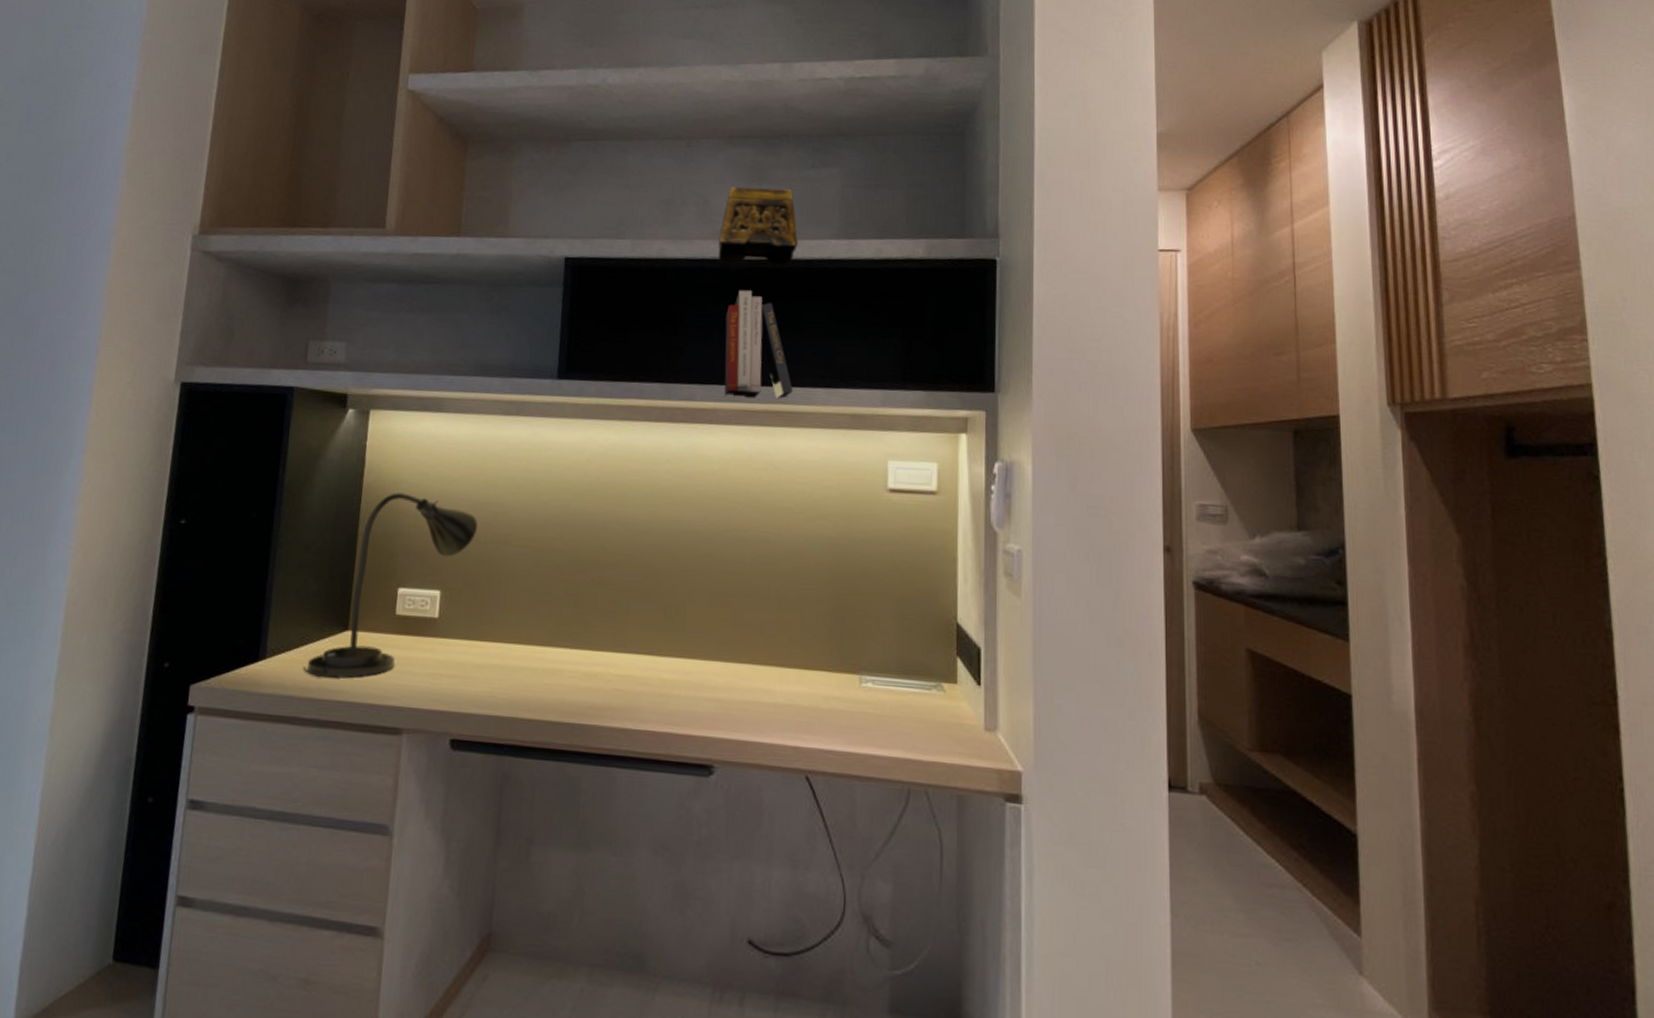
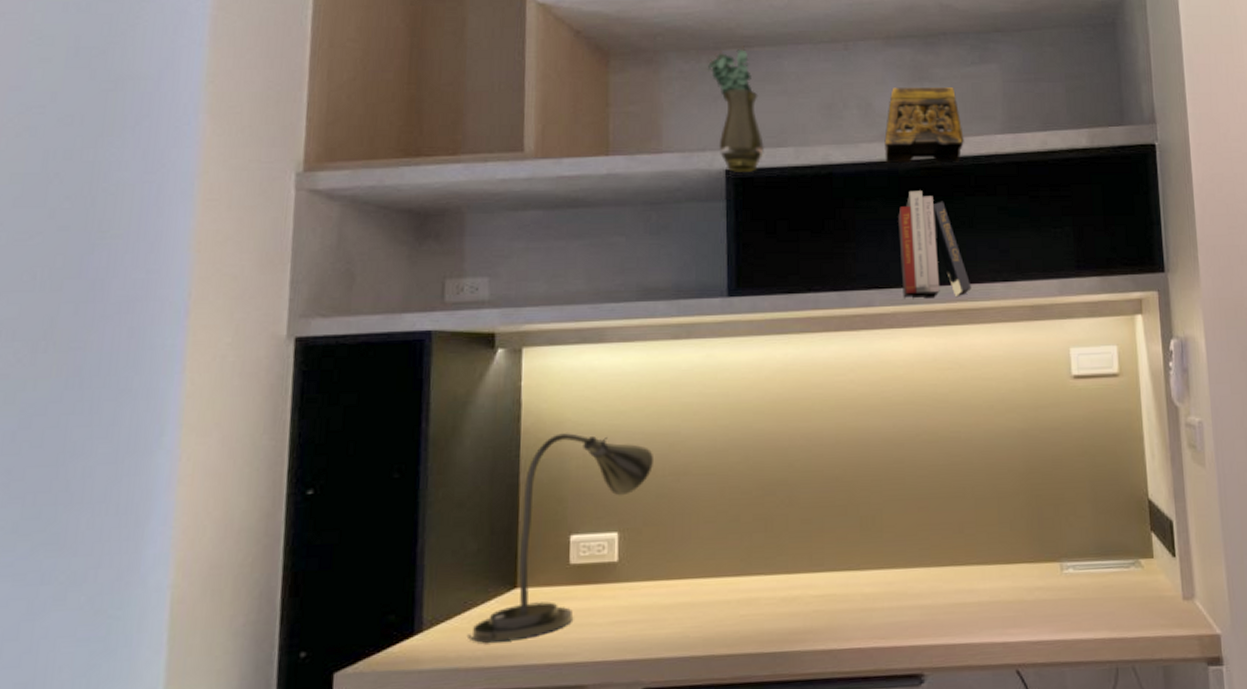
vase: none [555,138,604,261] -> present [707,45,765,174]

